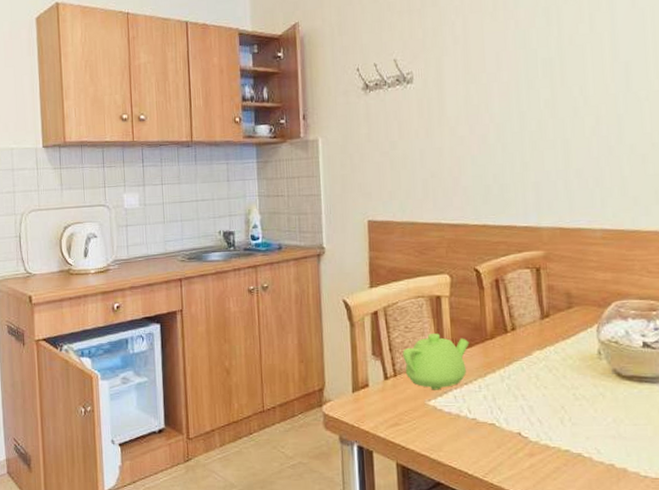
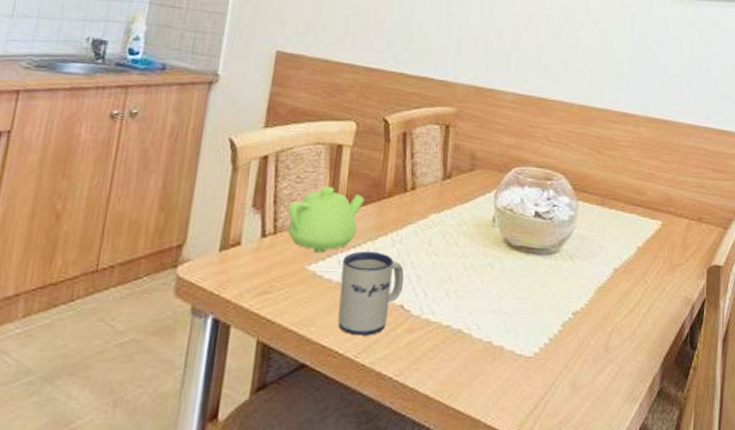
mug: none [458,386,518,459] -> present [338,251,404,336]

